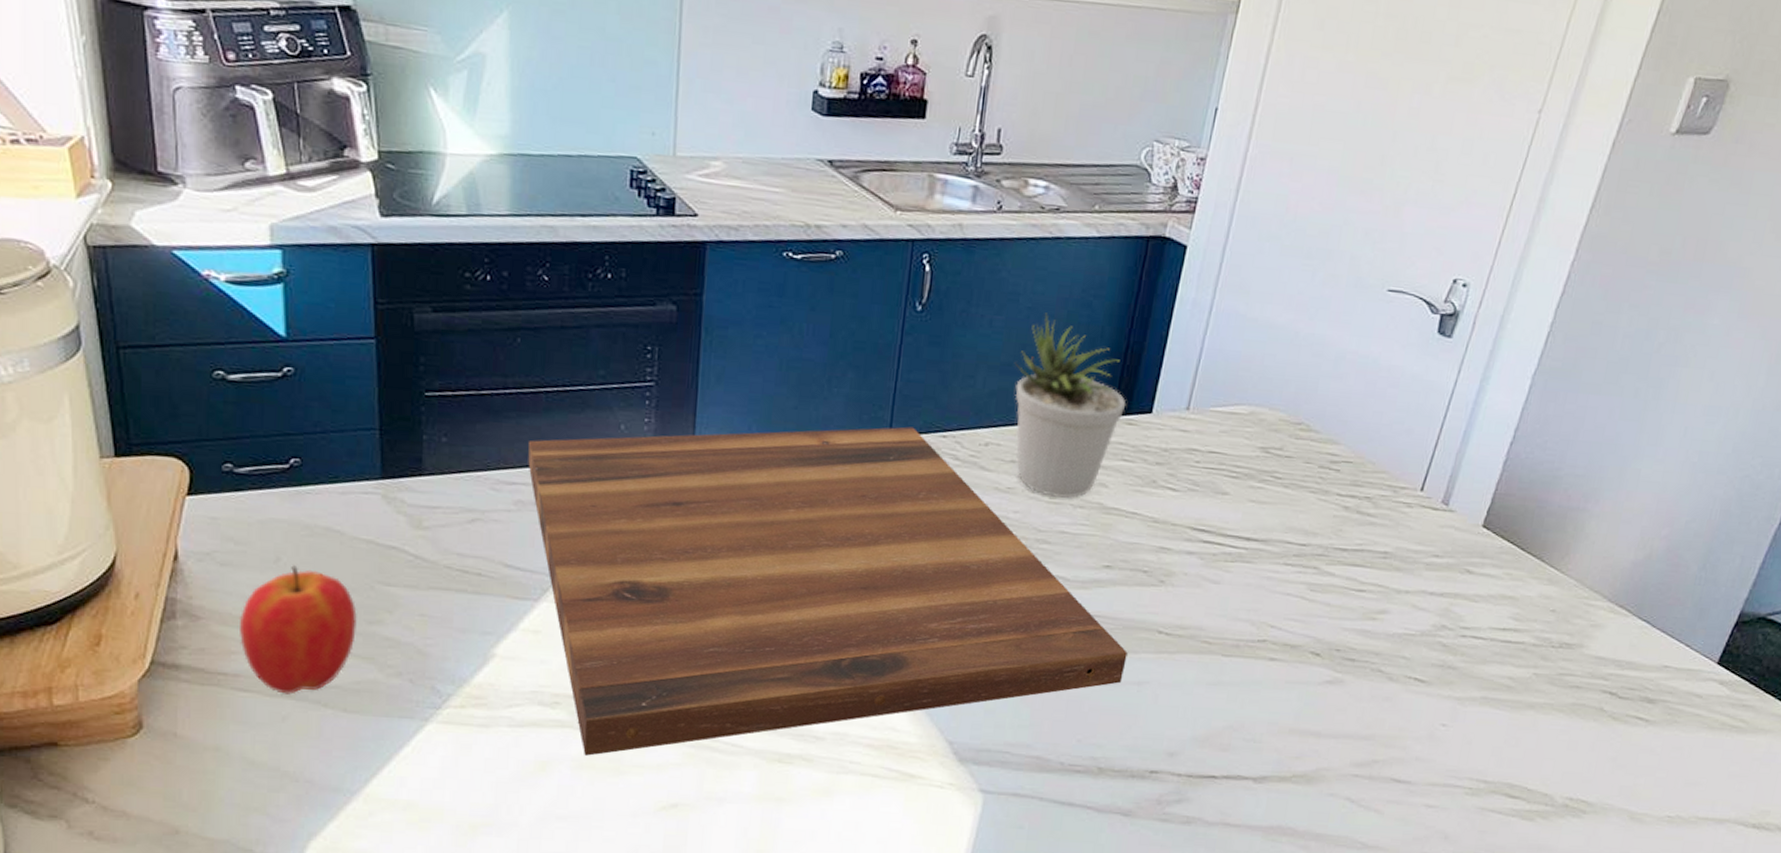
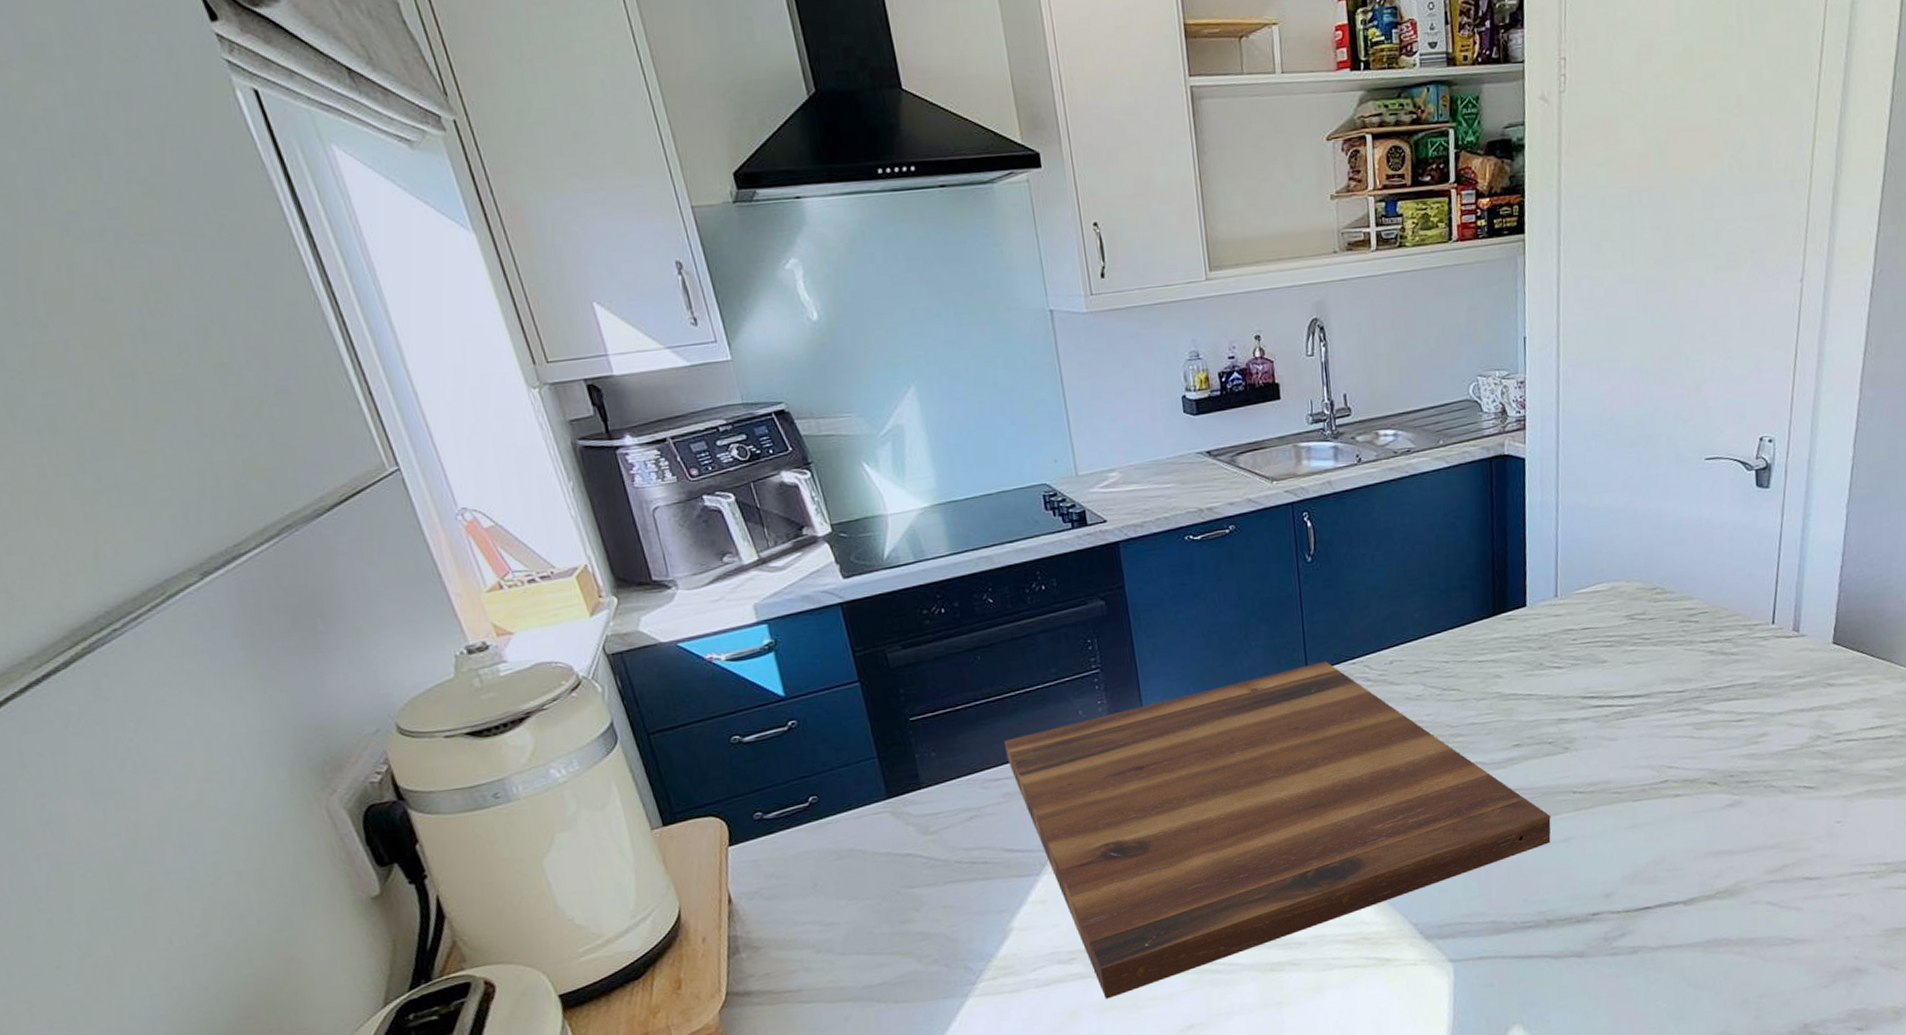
apple: present [239,565,357,694] -> none [792,887,893,998]
potted plant: present [1014,313,1126,498] -> none [1399,540,1503,696]

